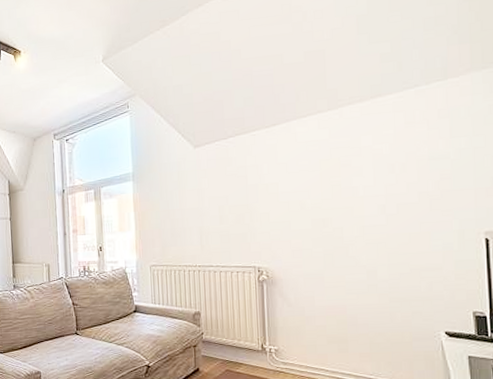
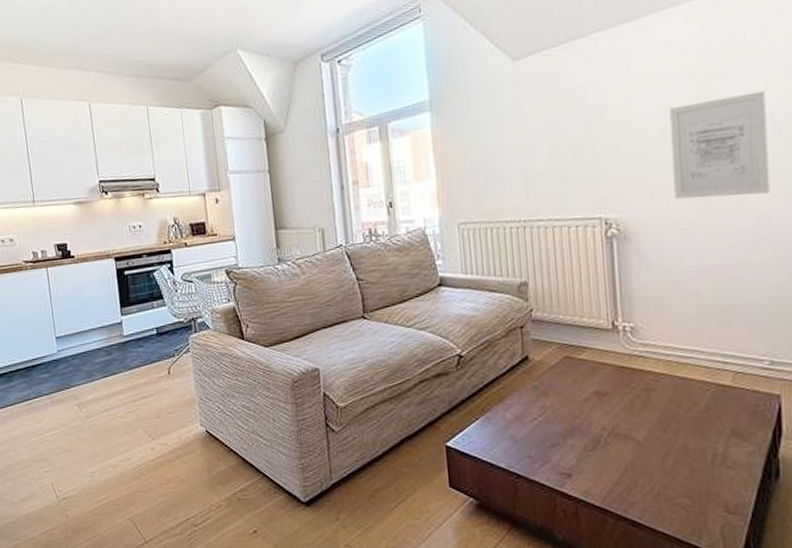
wall art: none [306,180,377,256] -> present [669,91,770,199]

